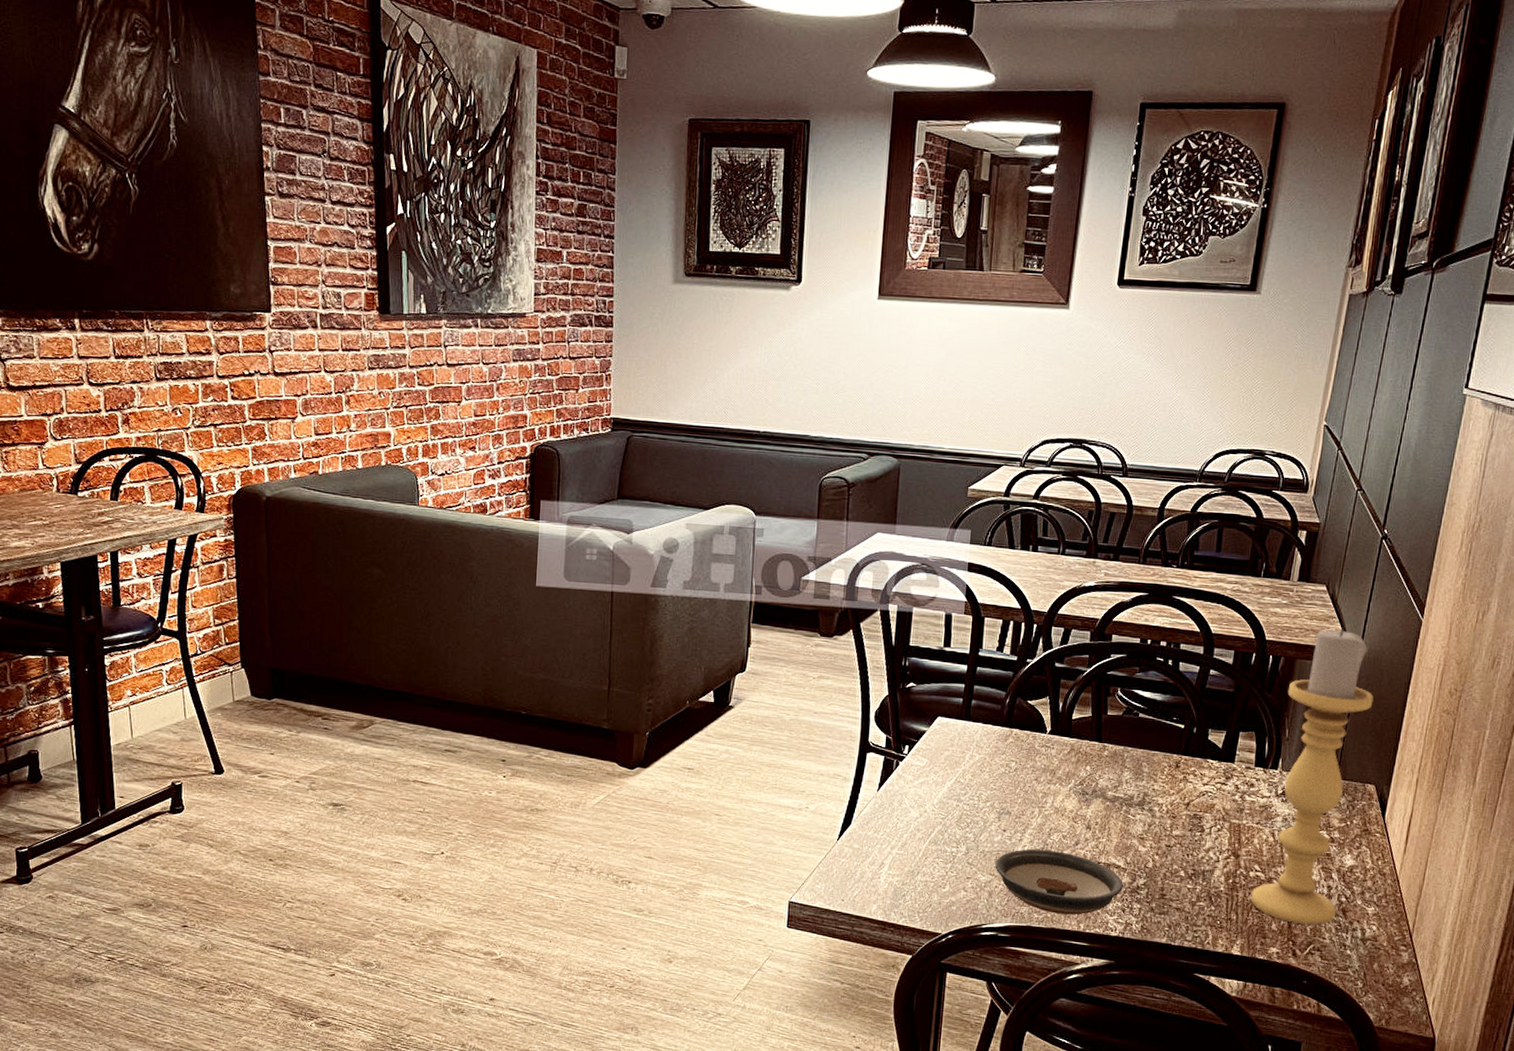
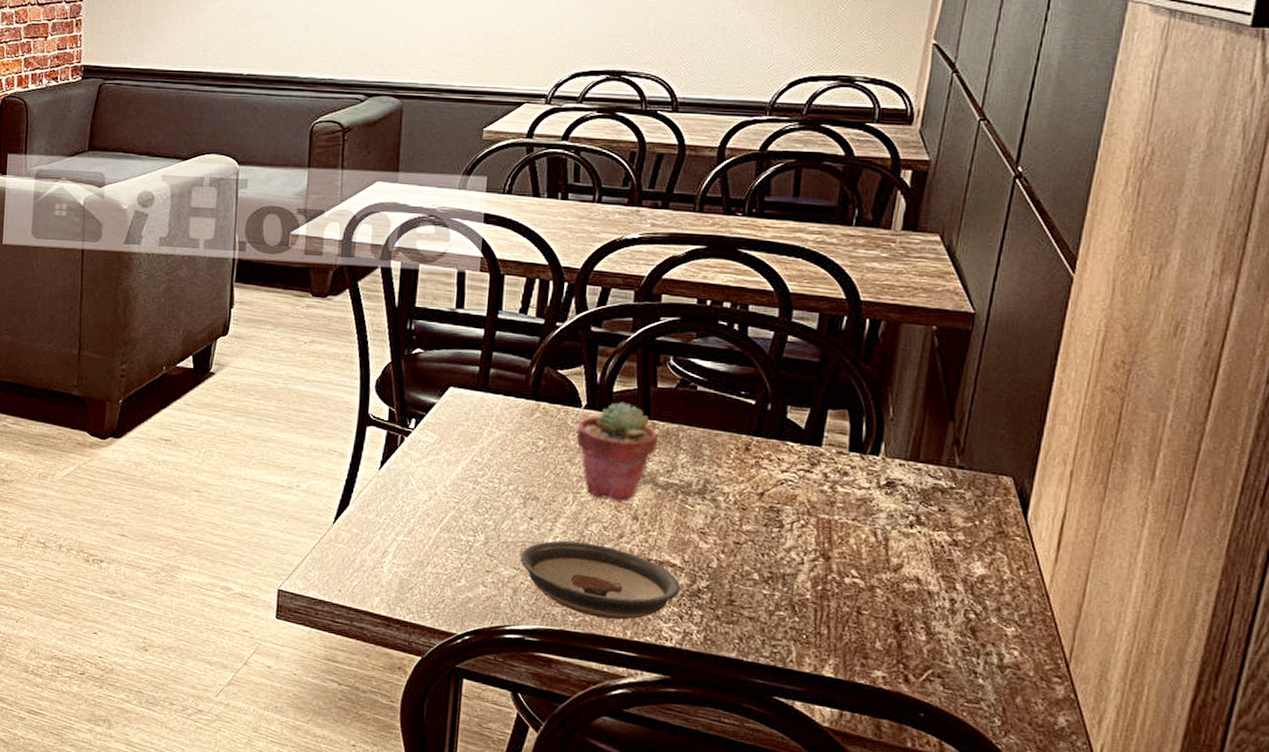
potted succulent: none [1041,727,1108,814] -> present [576,401,658,502]
candle holder: present [1250,626,1374,925] -> none [846,284,1008,646]

